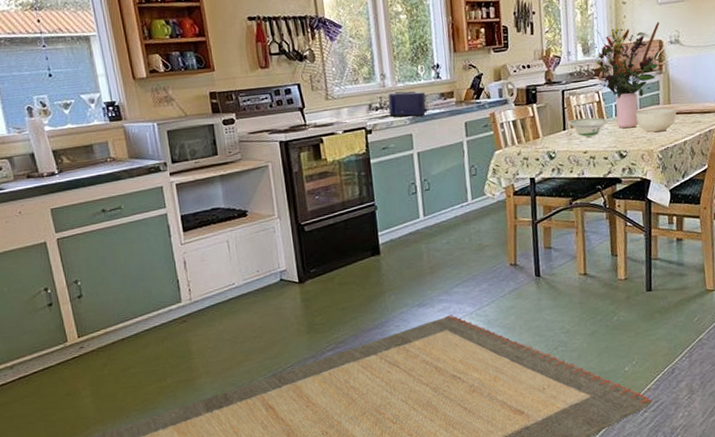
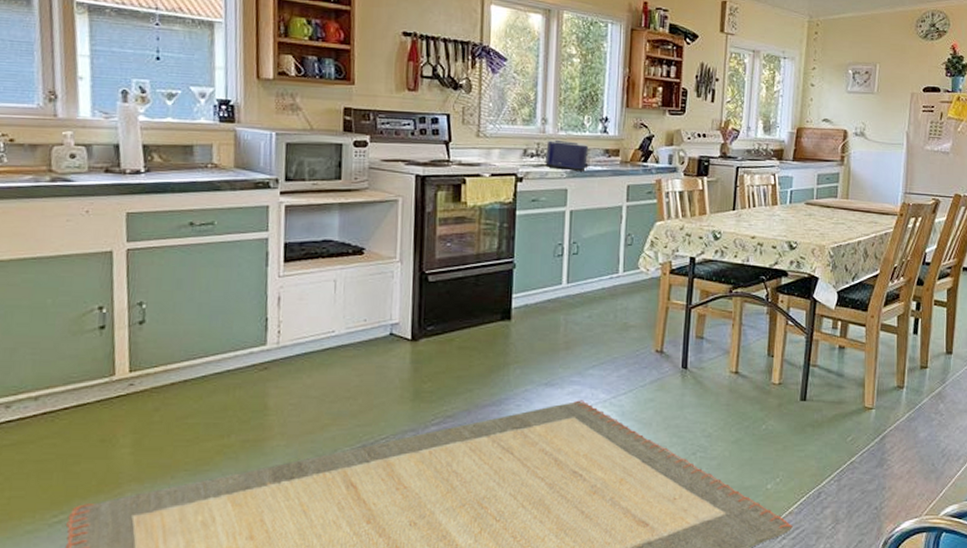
bowl: present [568,117,610,138] -> none [738,199,783,222]
bouquet: present [593,22,663,128] -> none [774,107,847,219]
bowl: present [635,107,677,133] -> none [810,201,855,228]

